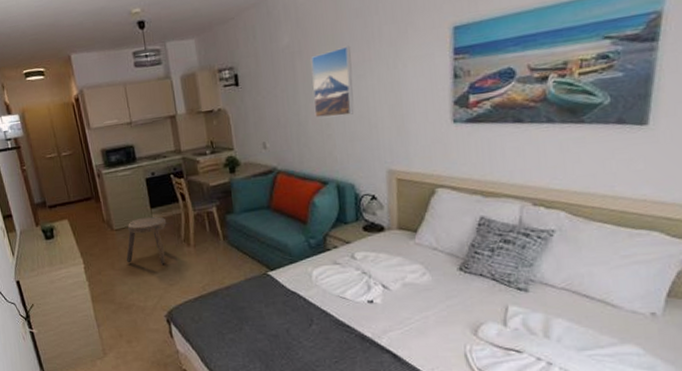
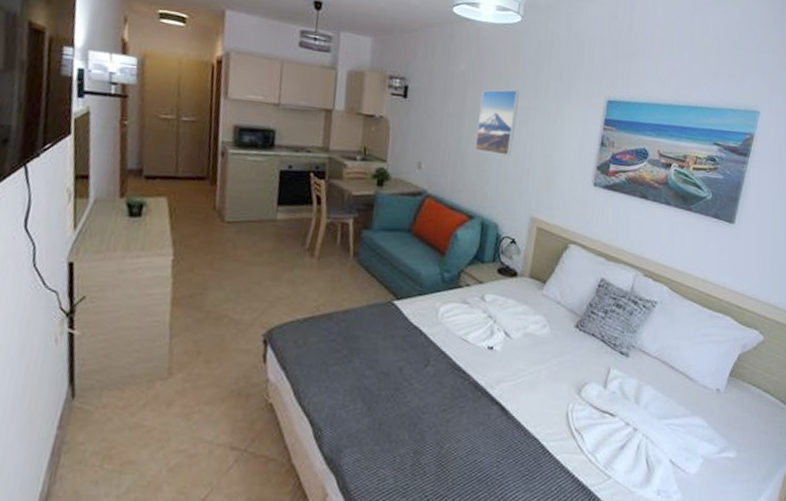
stool: present [126,216,167,265] -> none [231,213,293,273]

